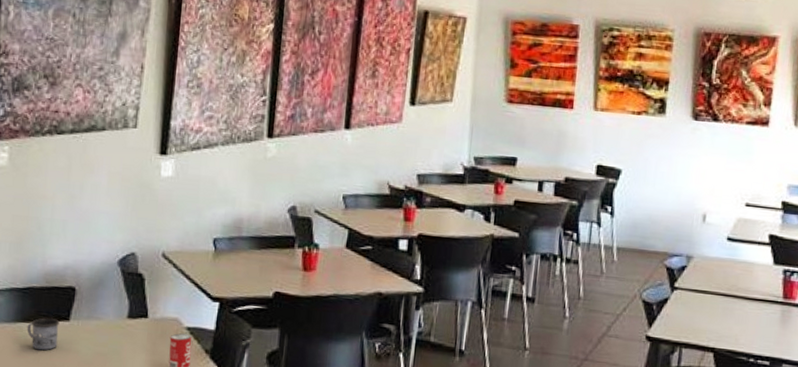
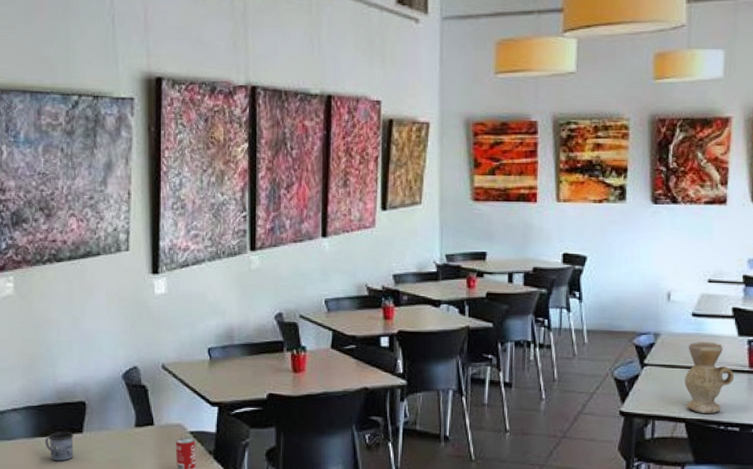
vase: none [715,268,767,346] -> present [684,342,734,415]

